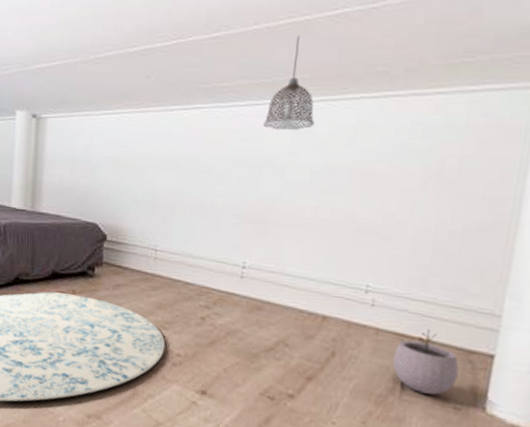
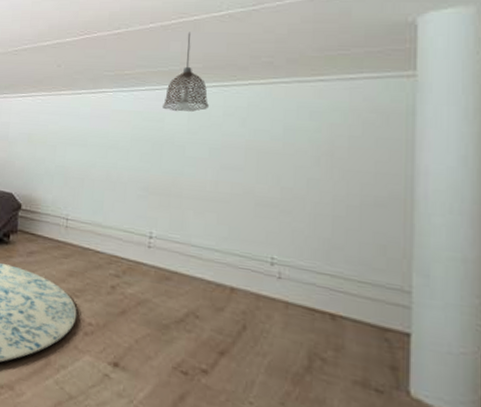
plant pot: present [392,329,459,395] -> none [305,304,375,376]

